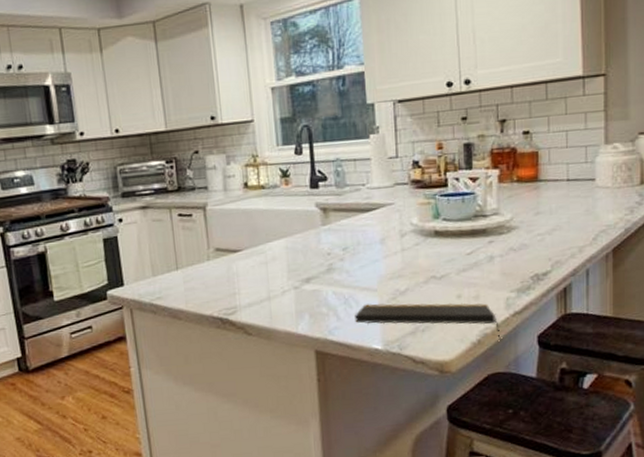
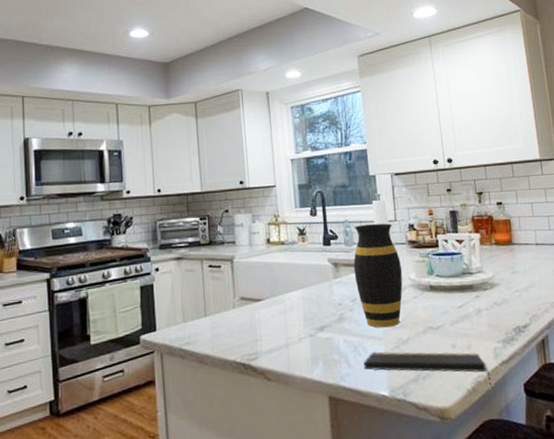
vase: none [345,160,403,279] -> present [353,223,403,328]

